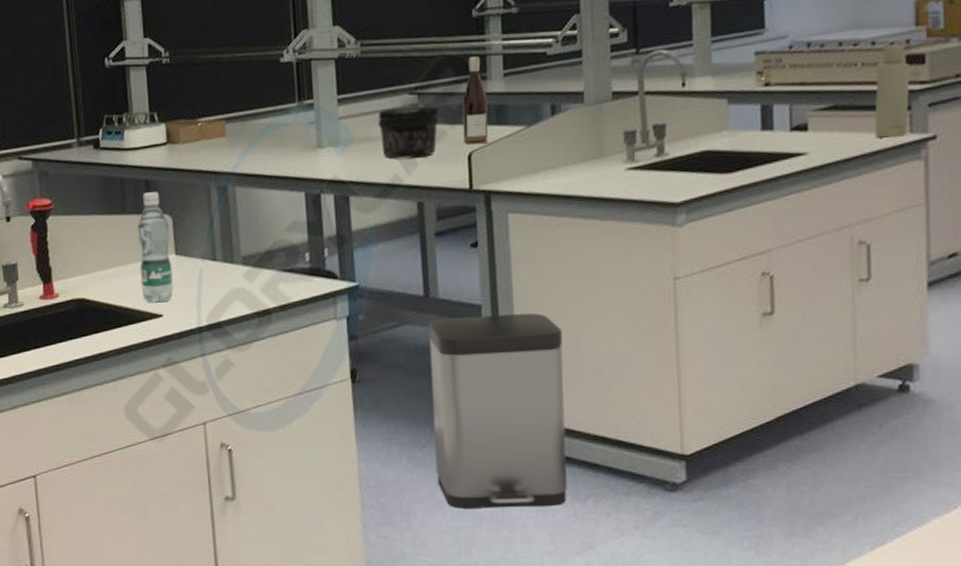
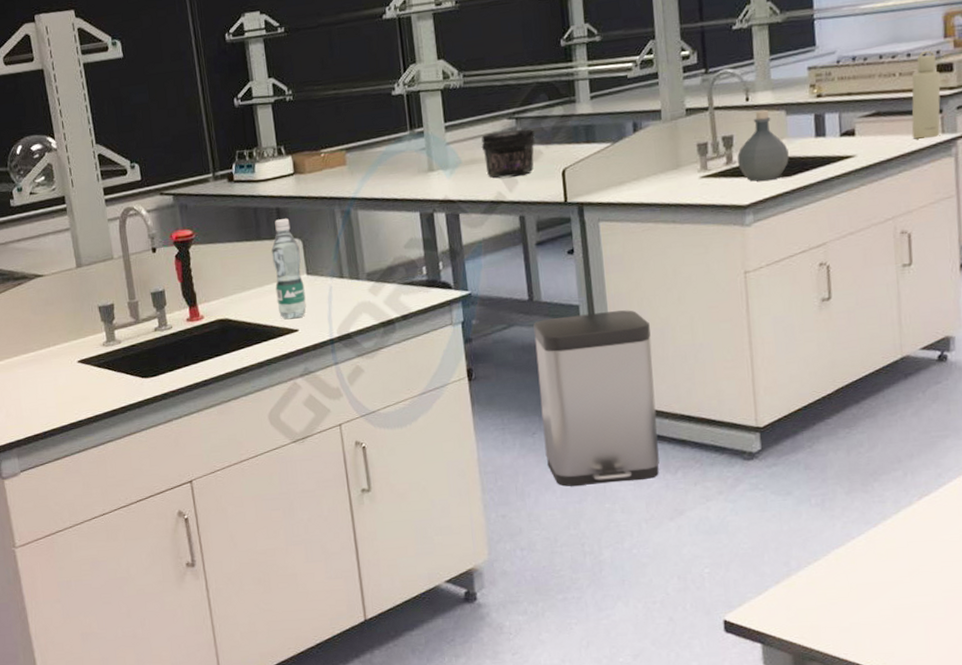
bottle: present [462,56,489,145] -> none [555,81,579,162]
flask: none [669,97,730,177] -> present [737,109,789,182]

